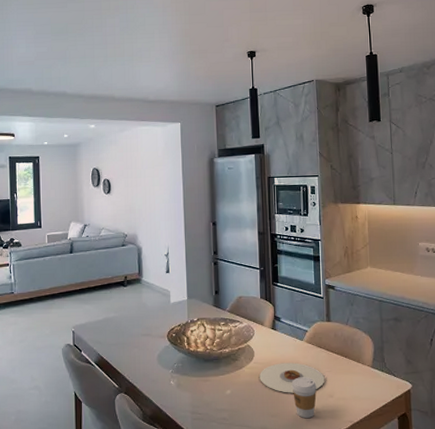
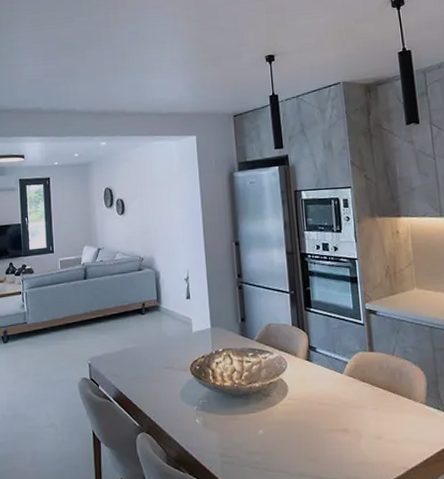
plate: present [260,362,325,393] -> none [295,399,371,434]
coffee cup: present [291,377,317,419] -> none [332,415,362,464]

